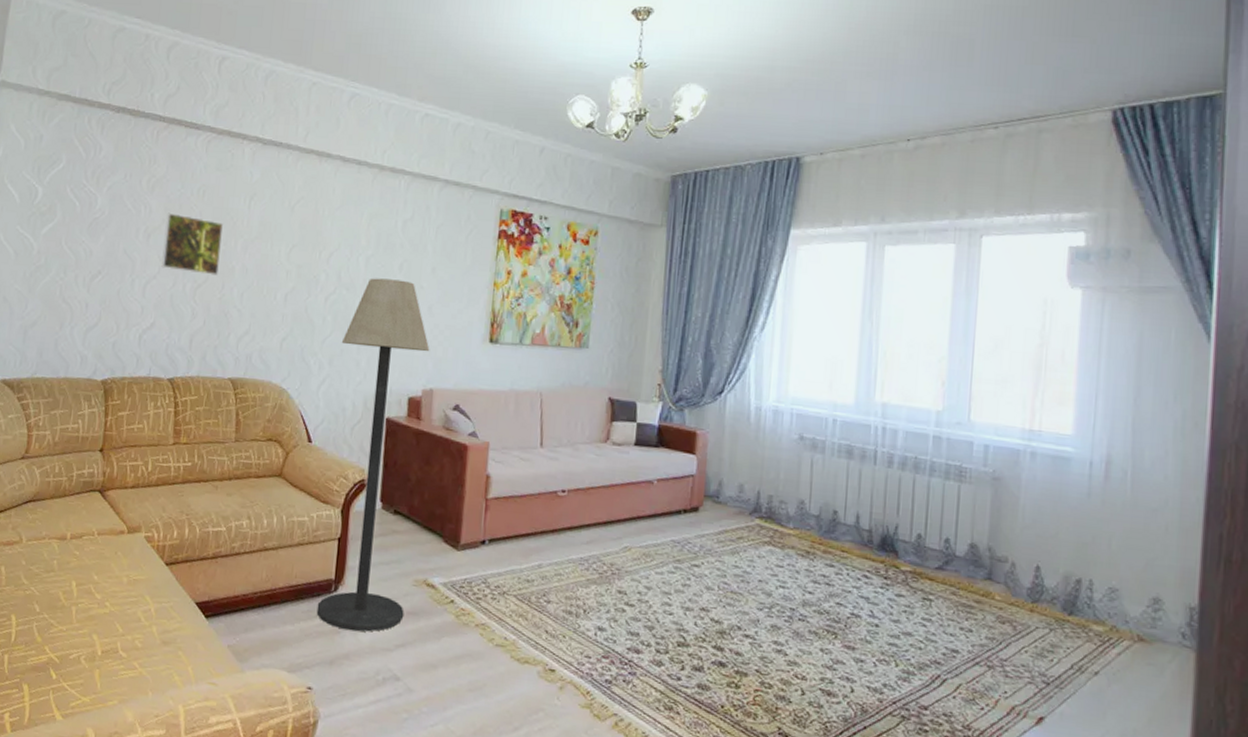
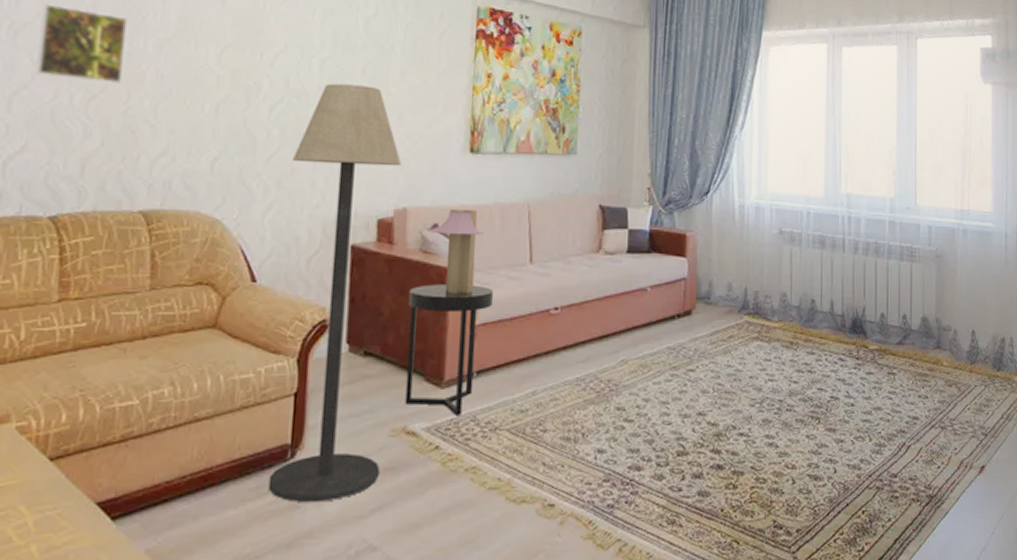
side table: none [426,458,506,576] -> present [405,284,493,415]
table lamp: none [450,392,499,469] -> present [427,208,483,294]

